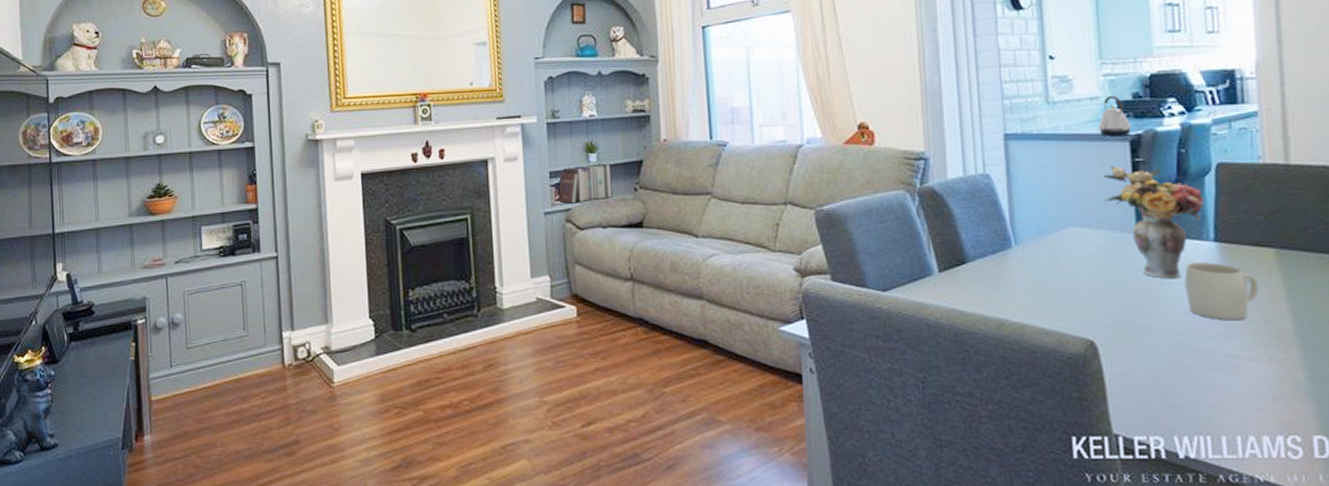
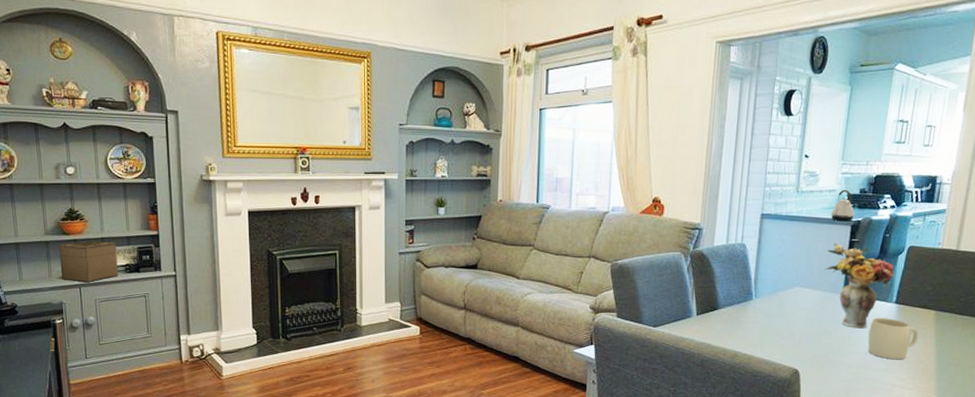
decorative box: none [144,220,211,272] -> present [59,241,118,283]
books: present [558,163,613,204] -> none [411,216,456,247]

